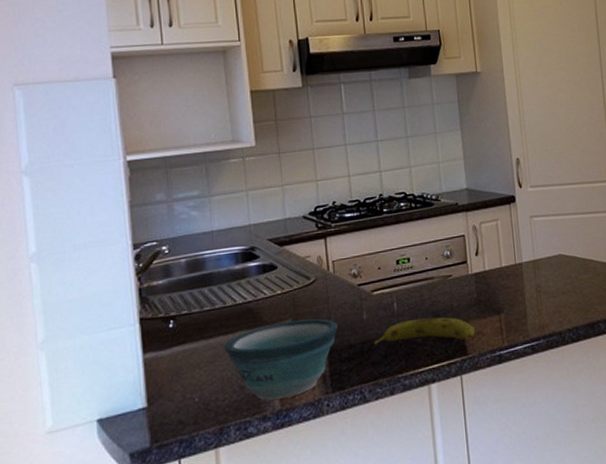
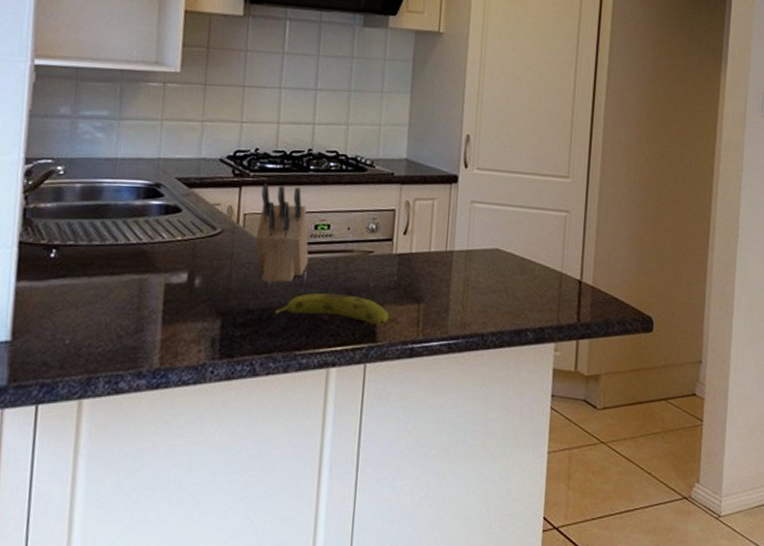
bowl: present [225,318,338,400] -> none [108,272,238,356]
knife block: none [344,229,397,318] -> present [255,183,309,283]

